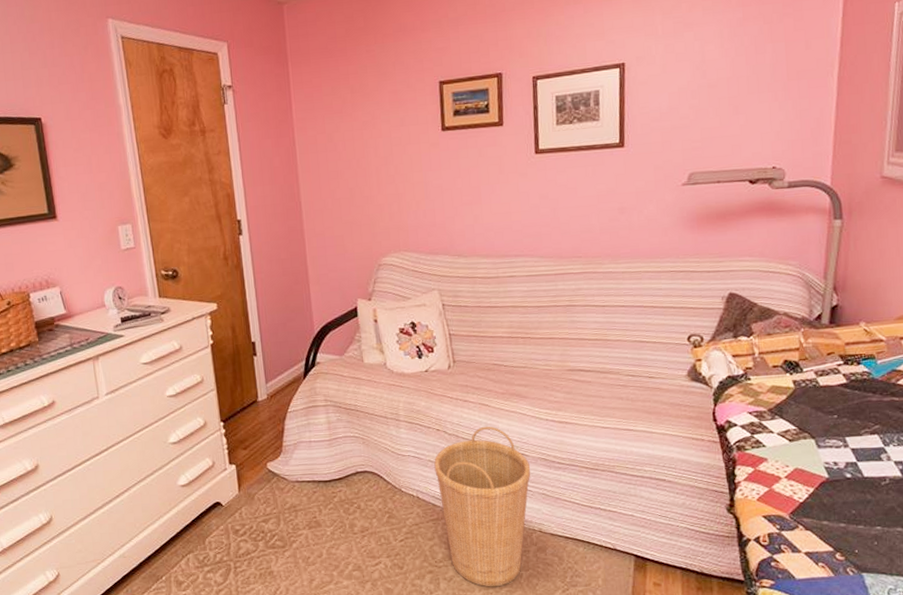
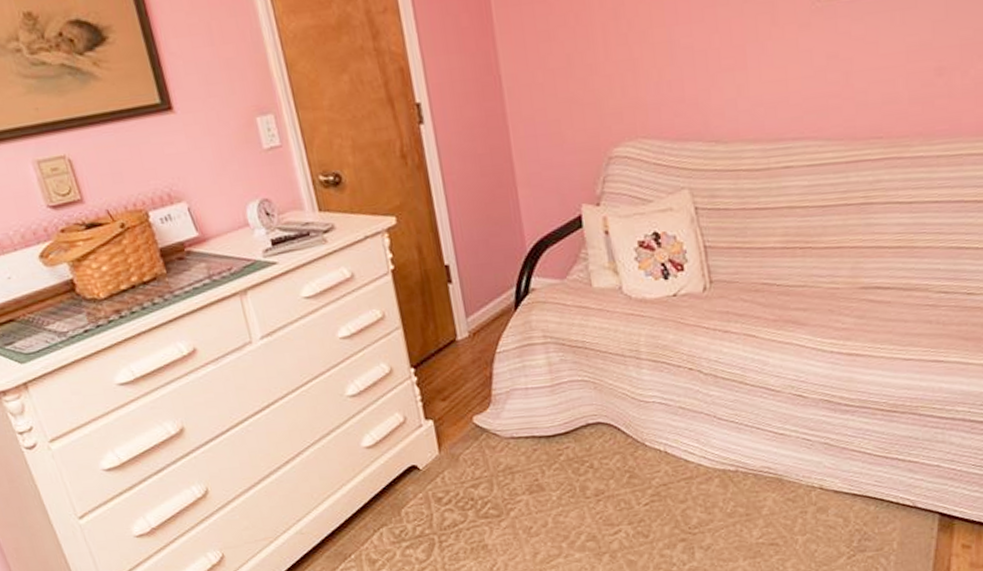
basket: present [434,426,531,587] -> none [686,362,810,556]

